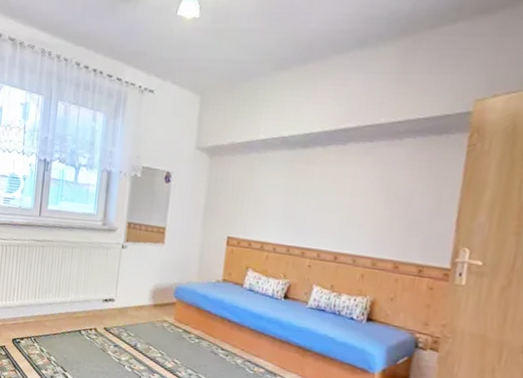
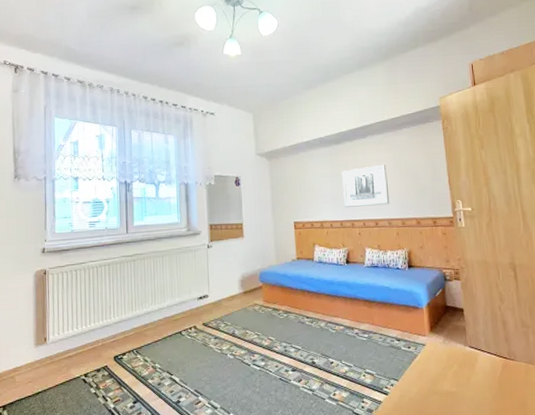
wall art: none [296,183,367,237] -> present [341,165,390,207]

